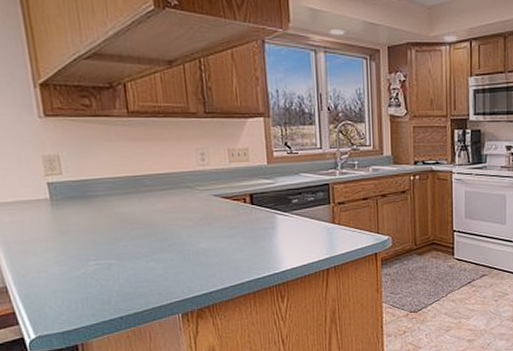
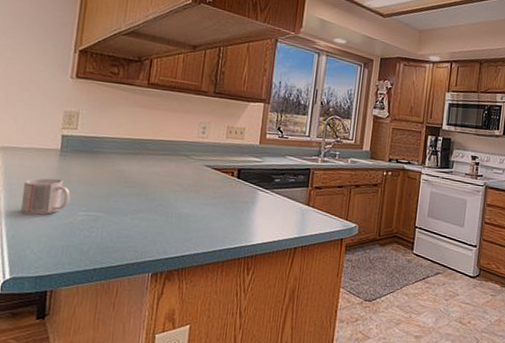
mug: none [21,230,76,272] -> present [21,177,71,215]

